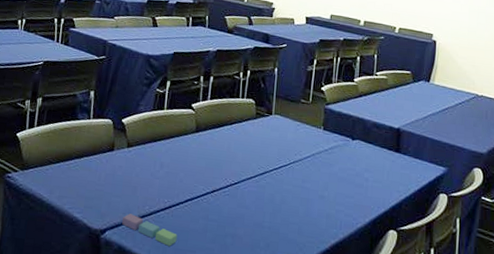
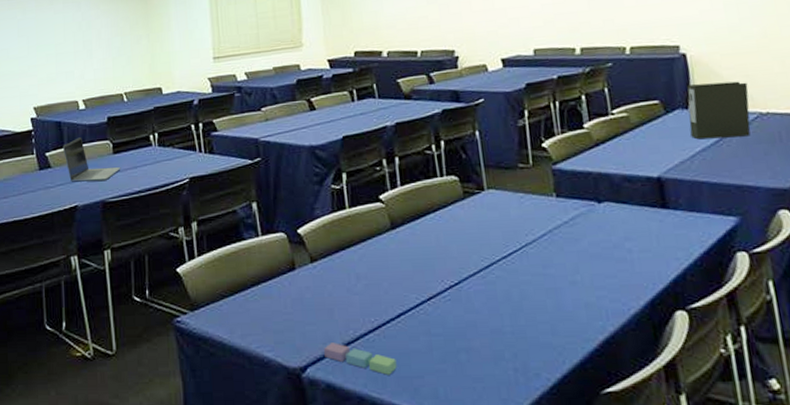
binder: none [427,64,473,110] -> present [687,81,751,140]

